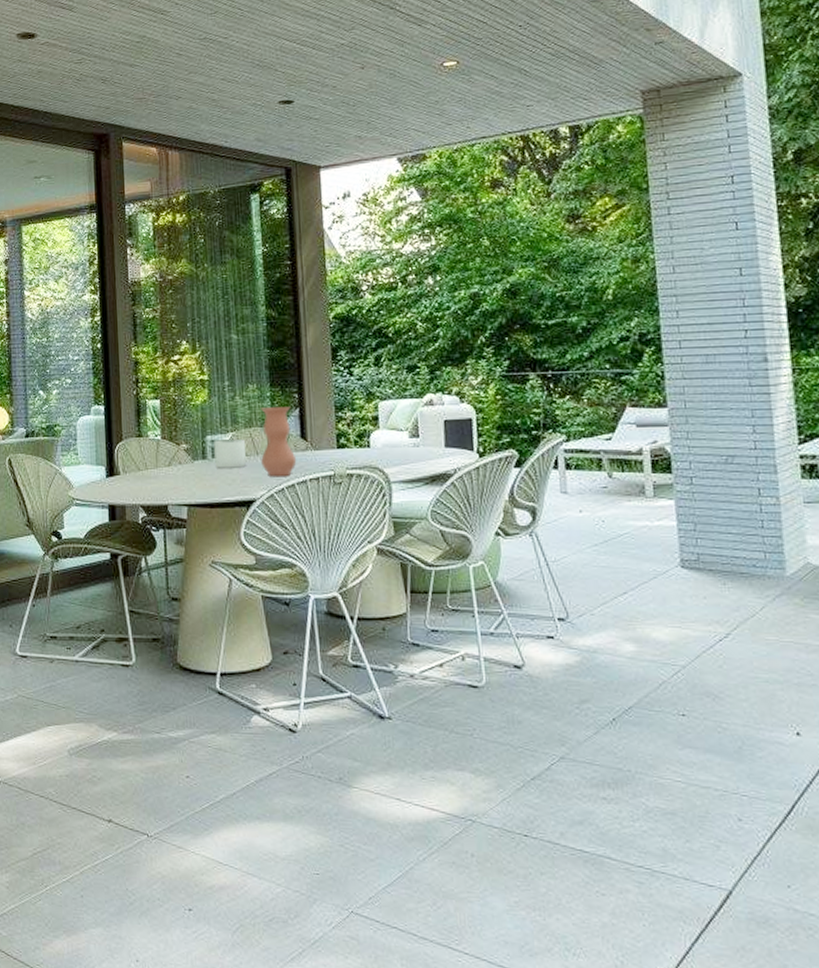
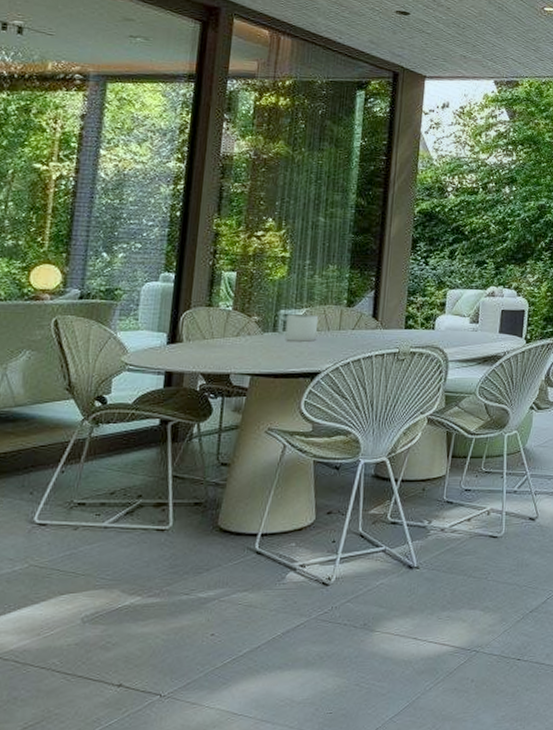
vase: present [261,407,297,478] -> none [331,287,367,352]

